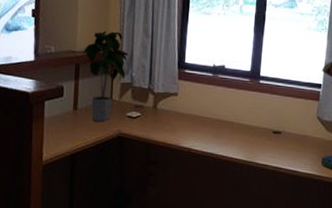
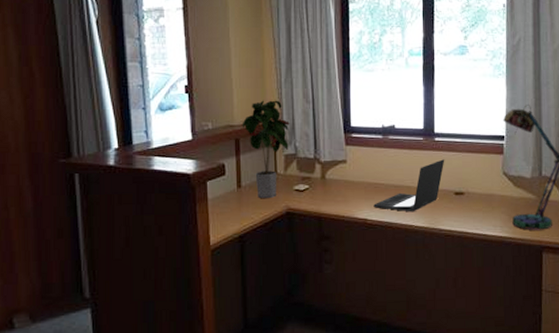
laptop: none [199,100,267,146] -> present [373,159,445,212]

